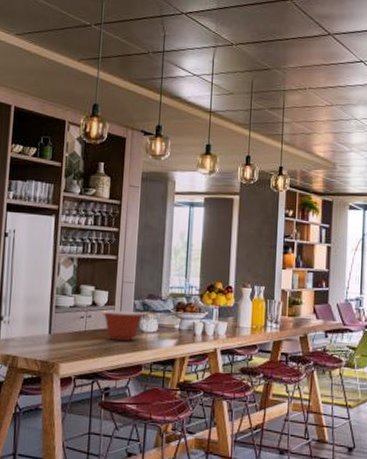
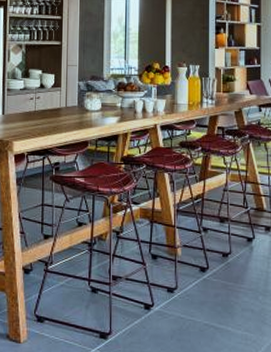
mixing bowl: present [102,310,145,341] -> none [49,91,88,119]

